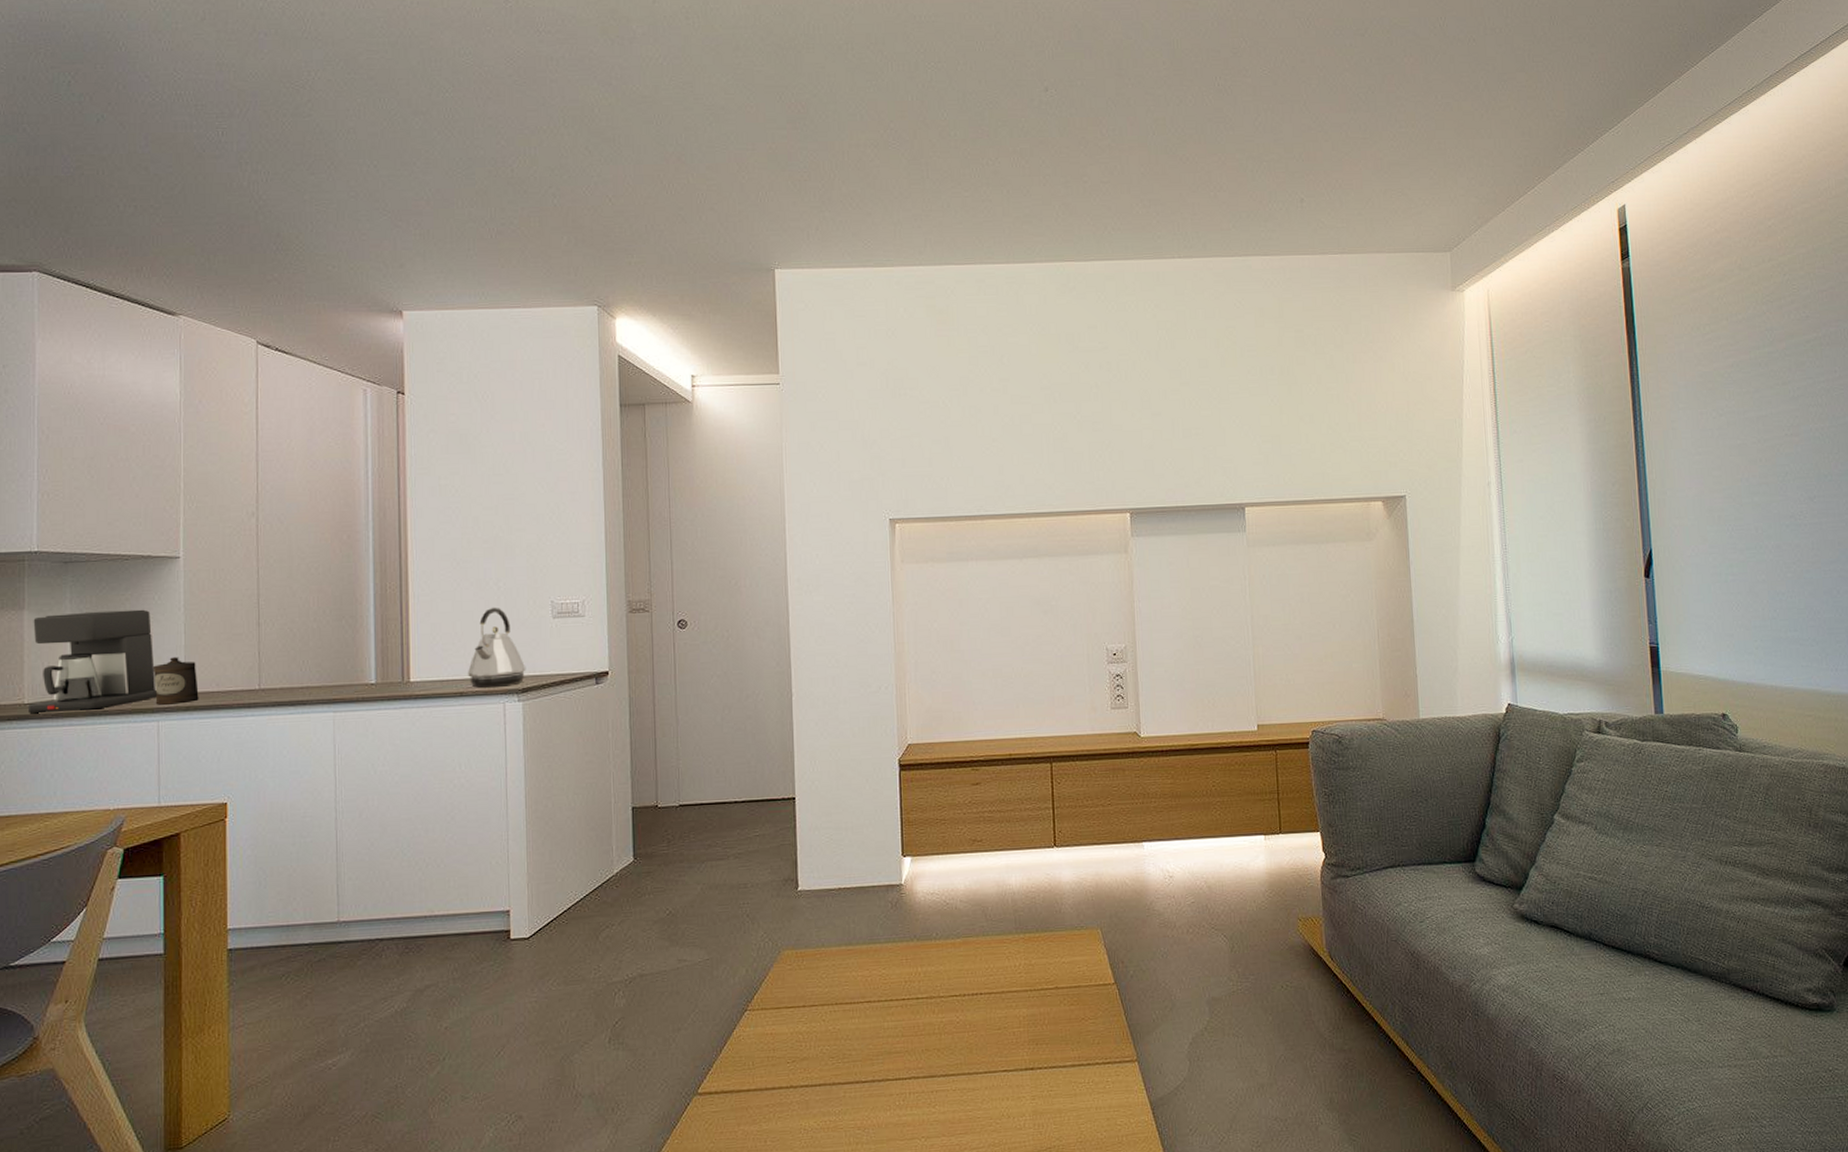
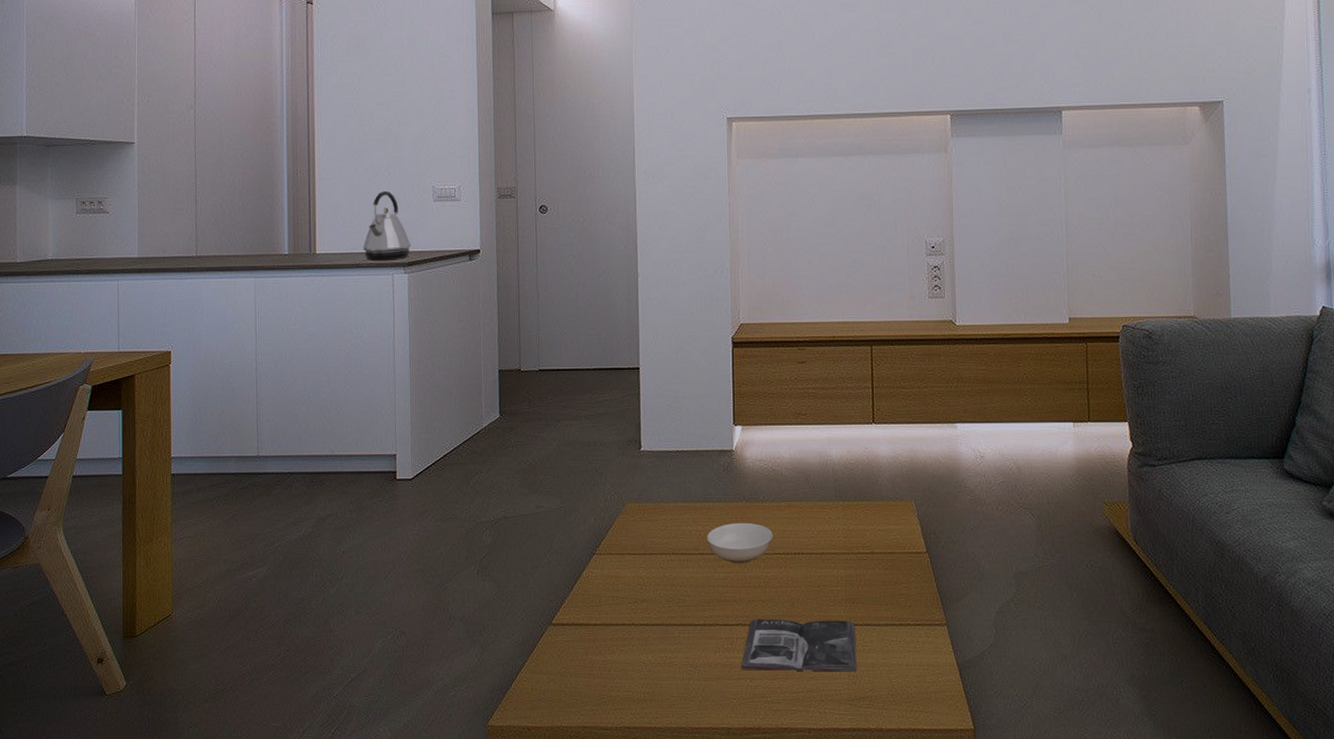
coffee maker: present [27,609,157,714] -> none [19,186,117,271]
canister: present [154,657,199,705] -> none [114,227,149,267]
bowl: none [873,963,948,1011] -> present [706,522,773,564]
magazine: none [914,1064,1043,1127] -> present [741,619,857,672]

